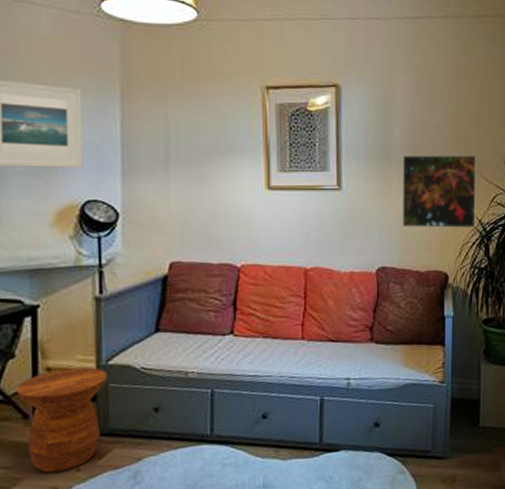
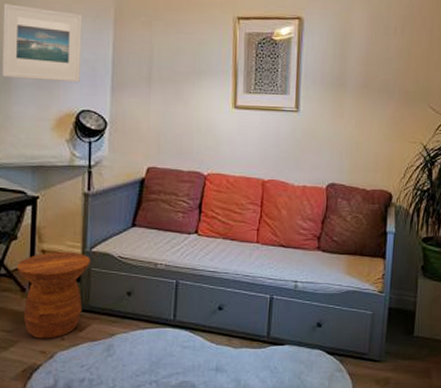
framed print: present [402,155,477,228] -> none [352,83,425,153]

